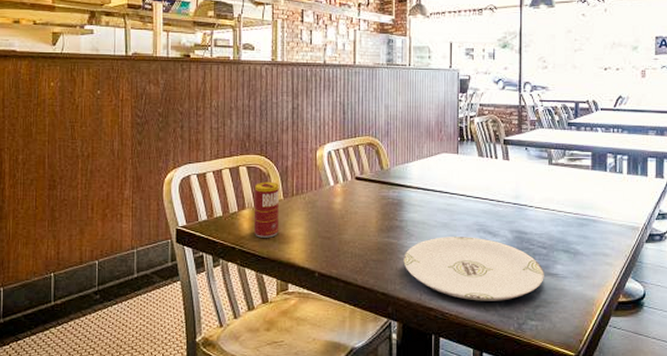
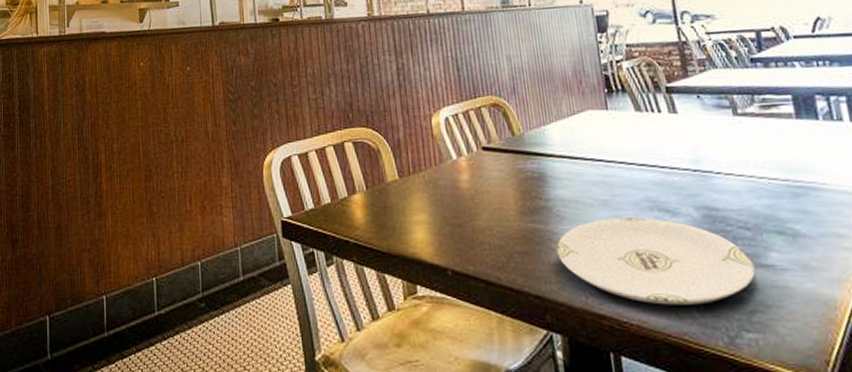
beverage can: present [254,181,279,238] -> none [364,158,398,228]

